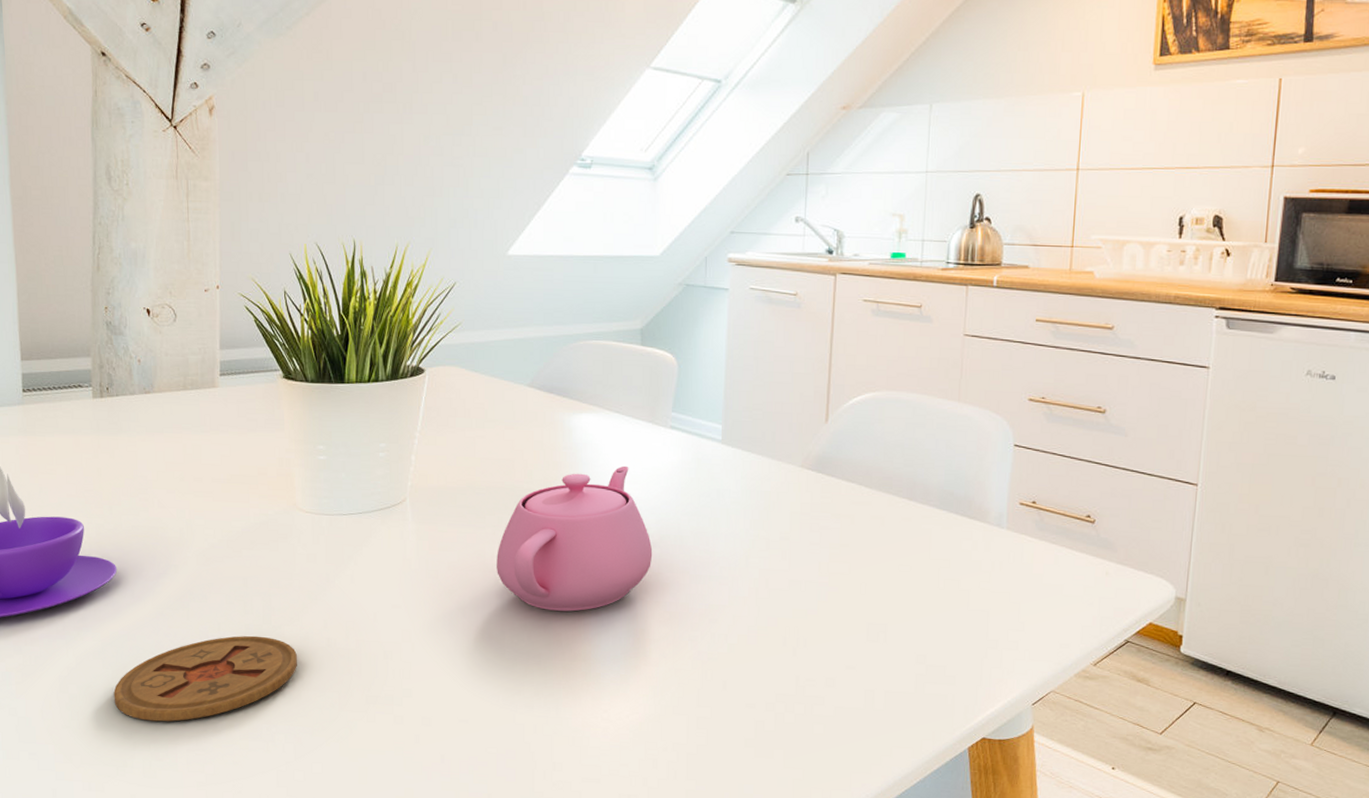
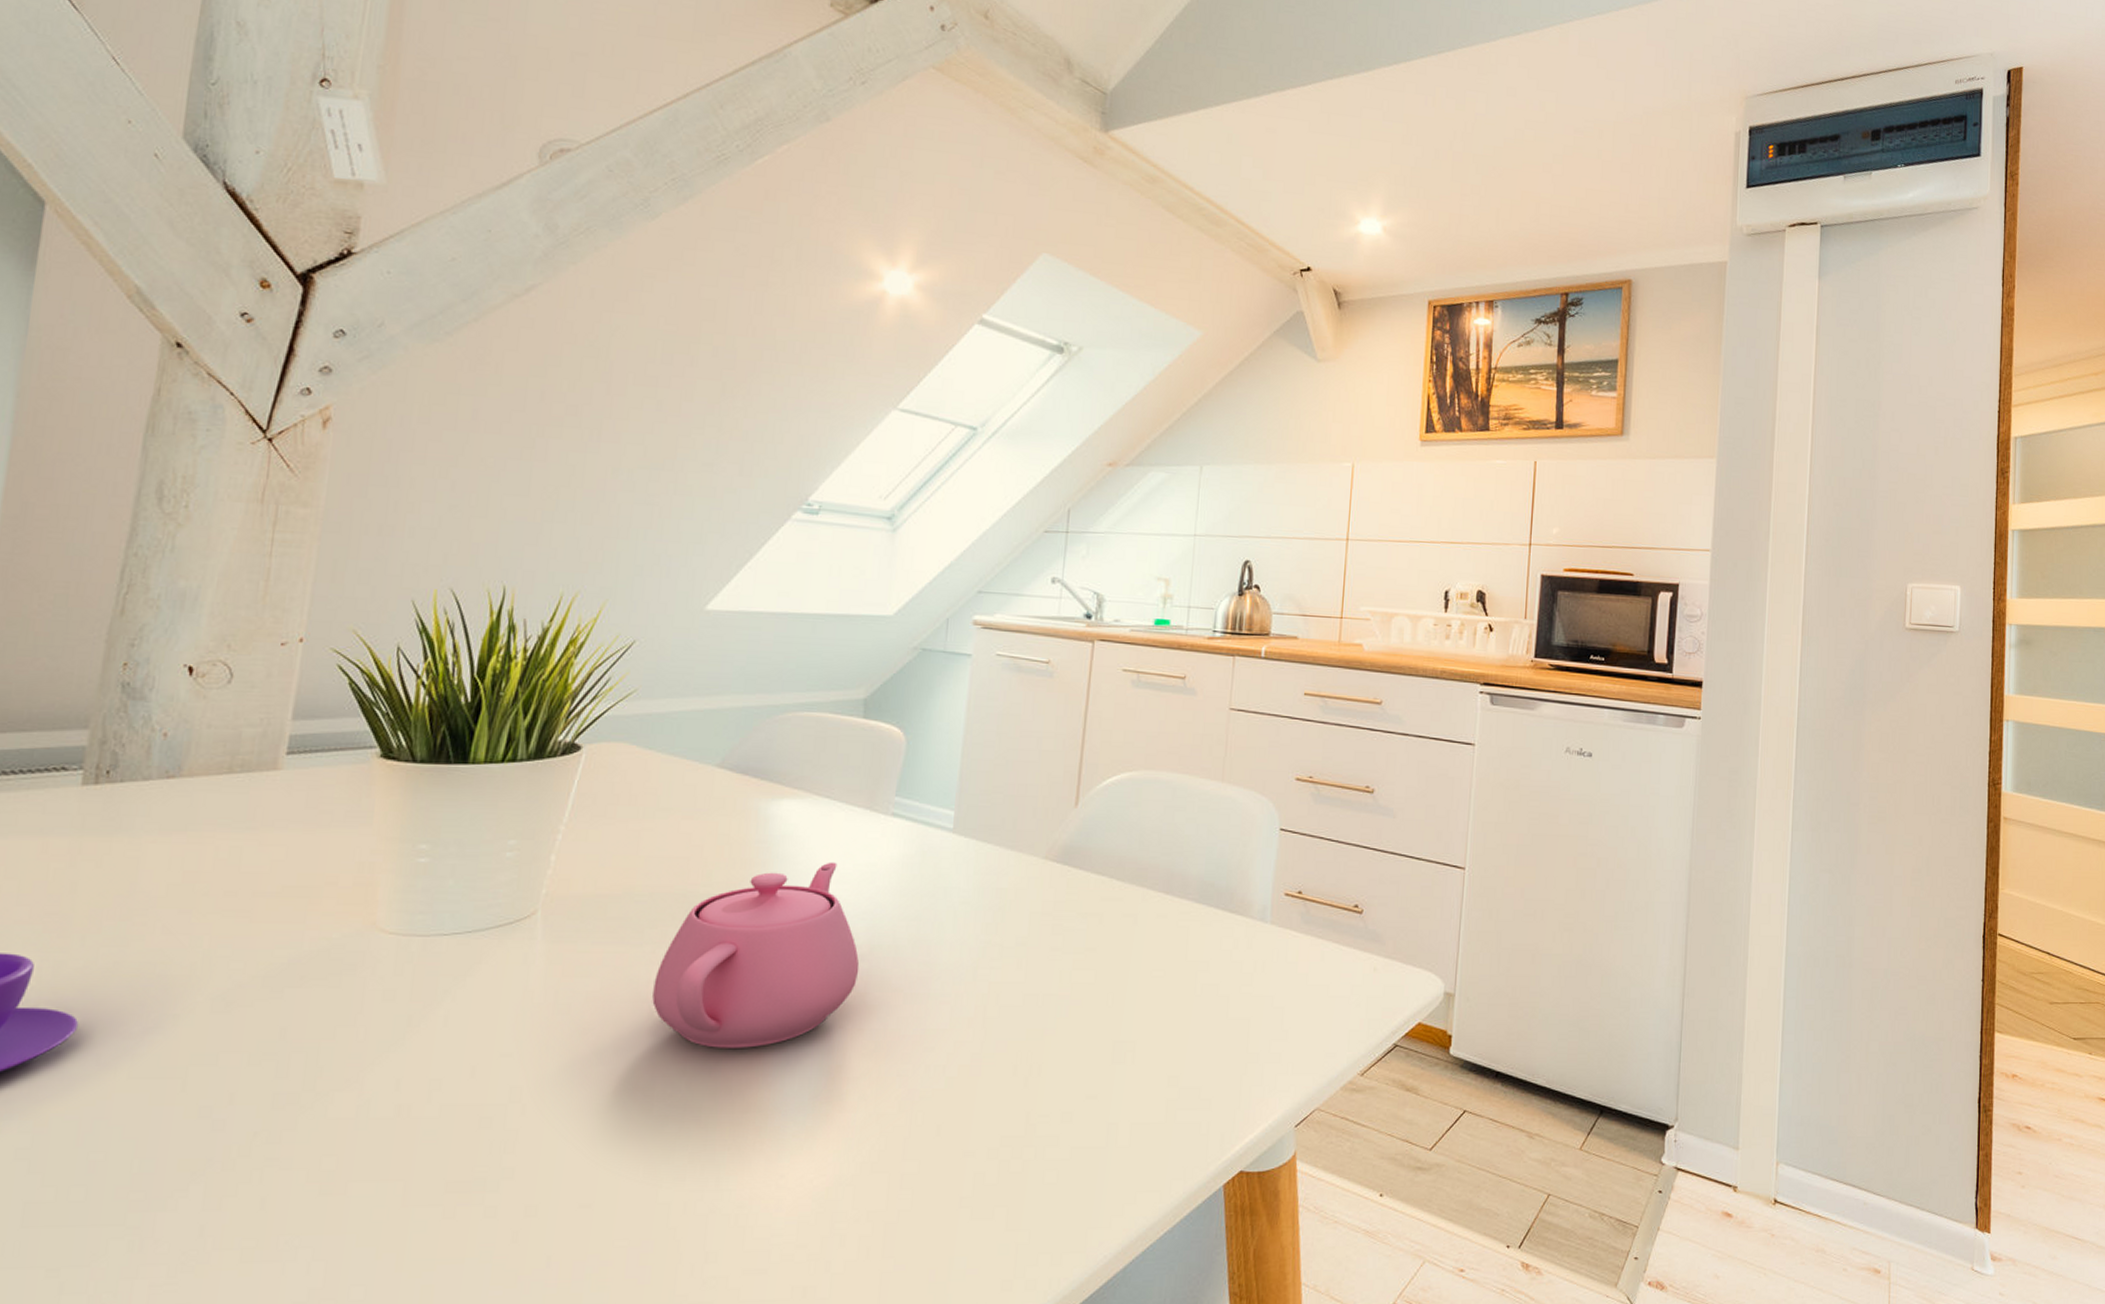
coaster: present [114,635,297,722] -> none [37,1108,348,1247]

